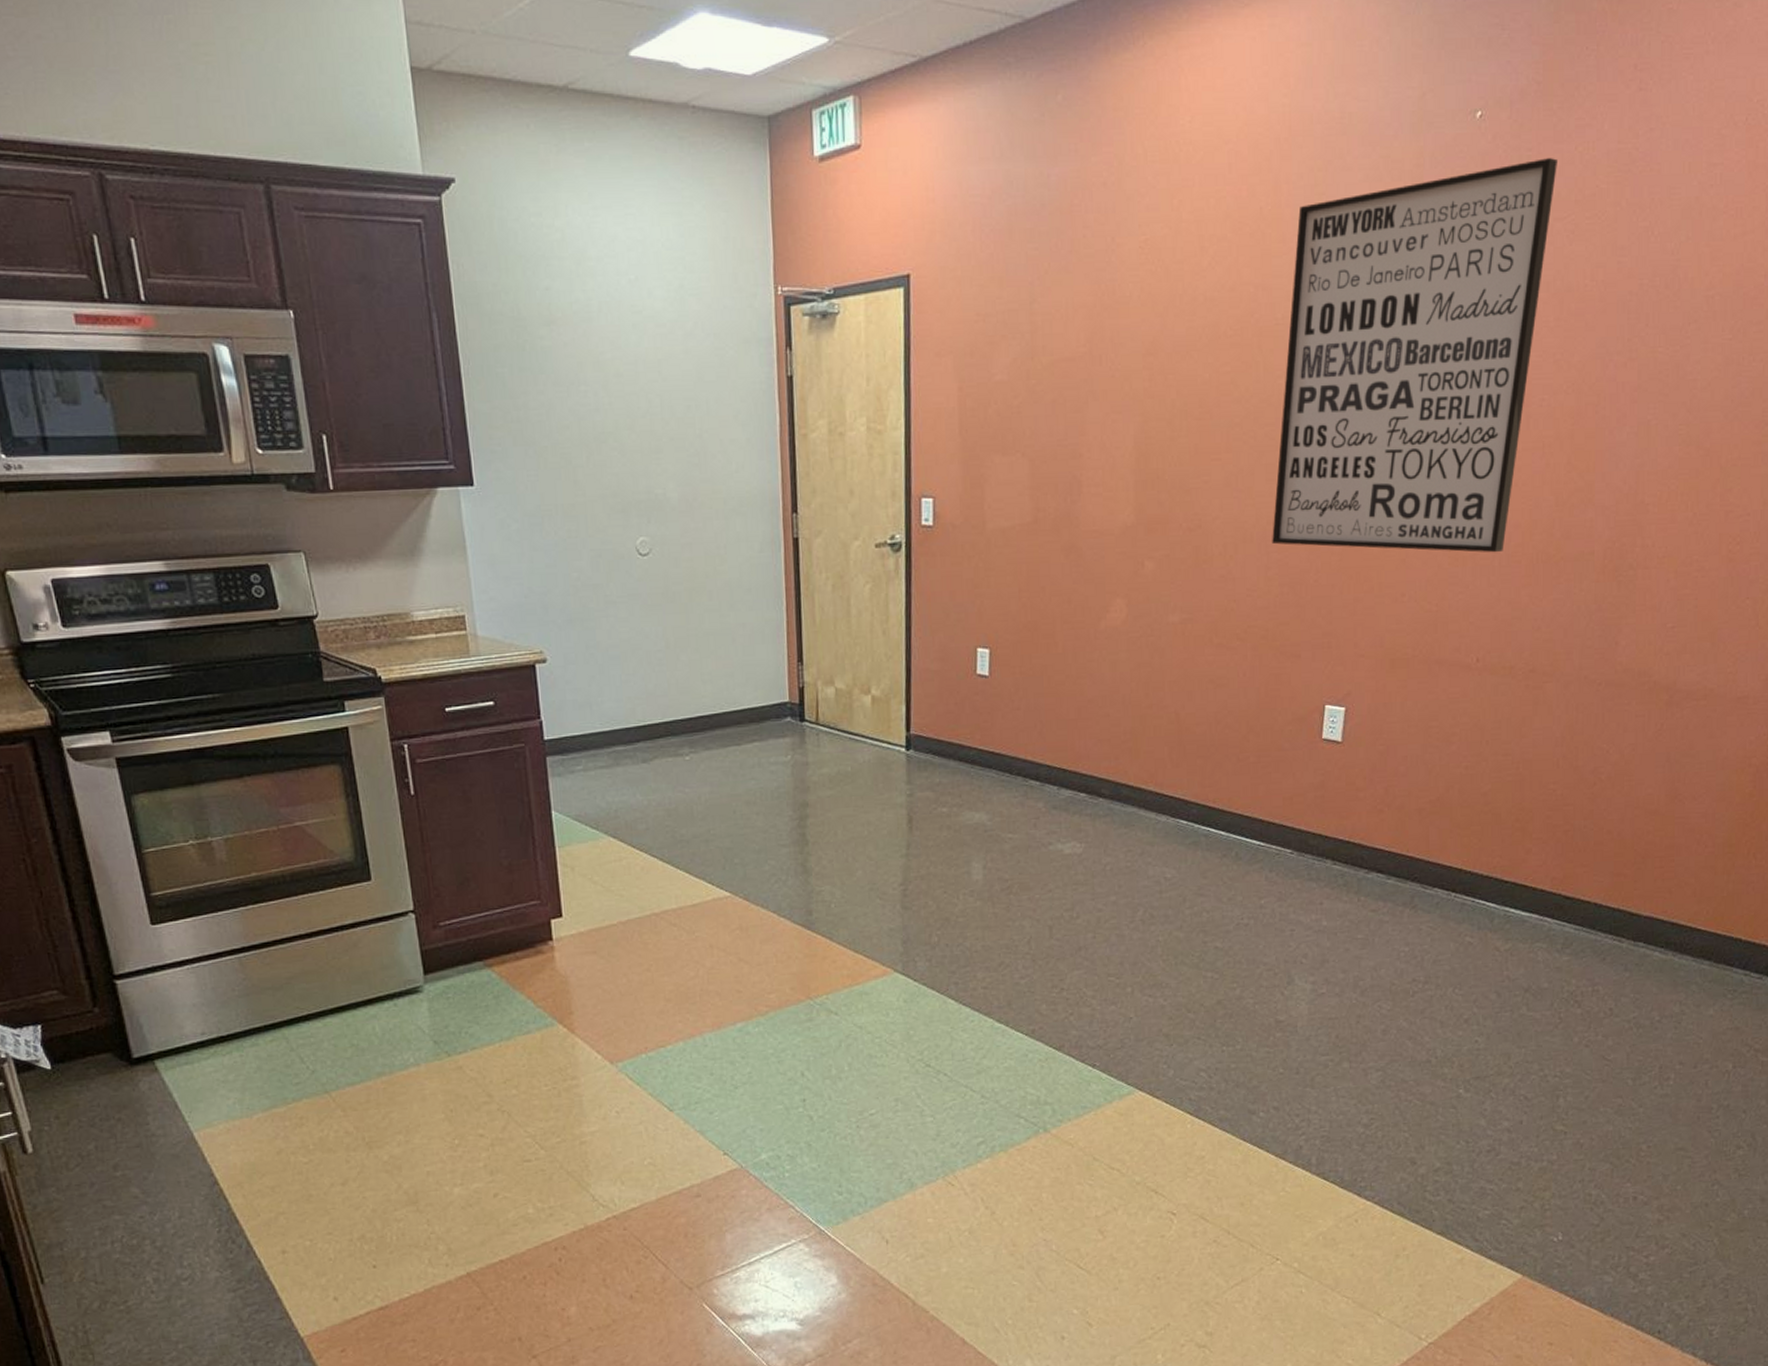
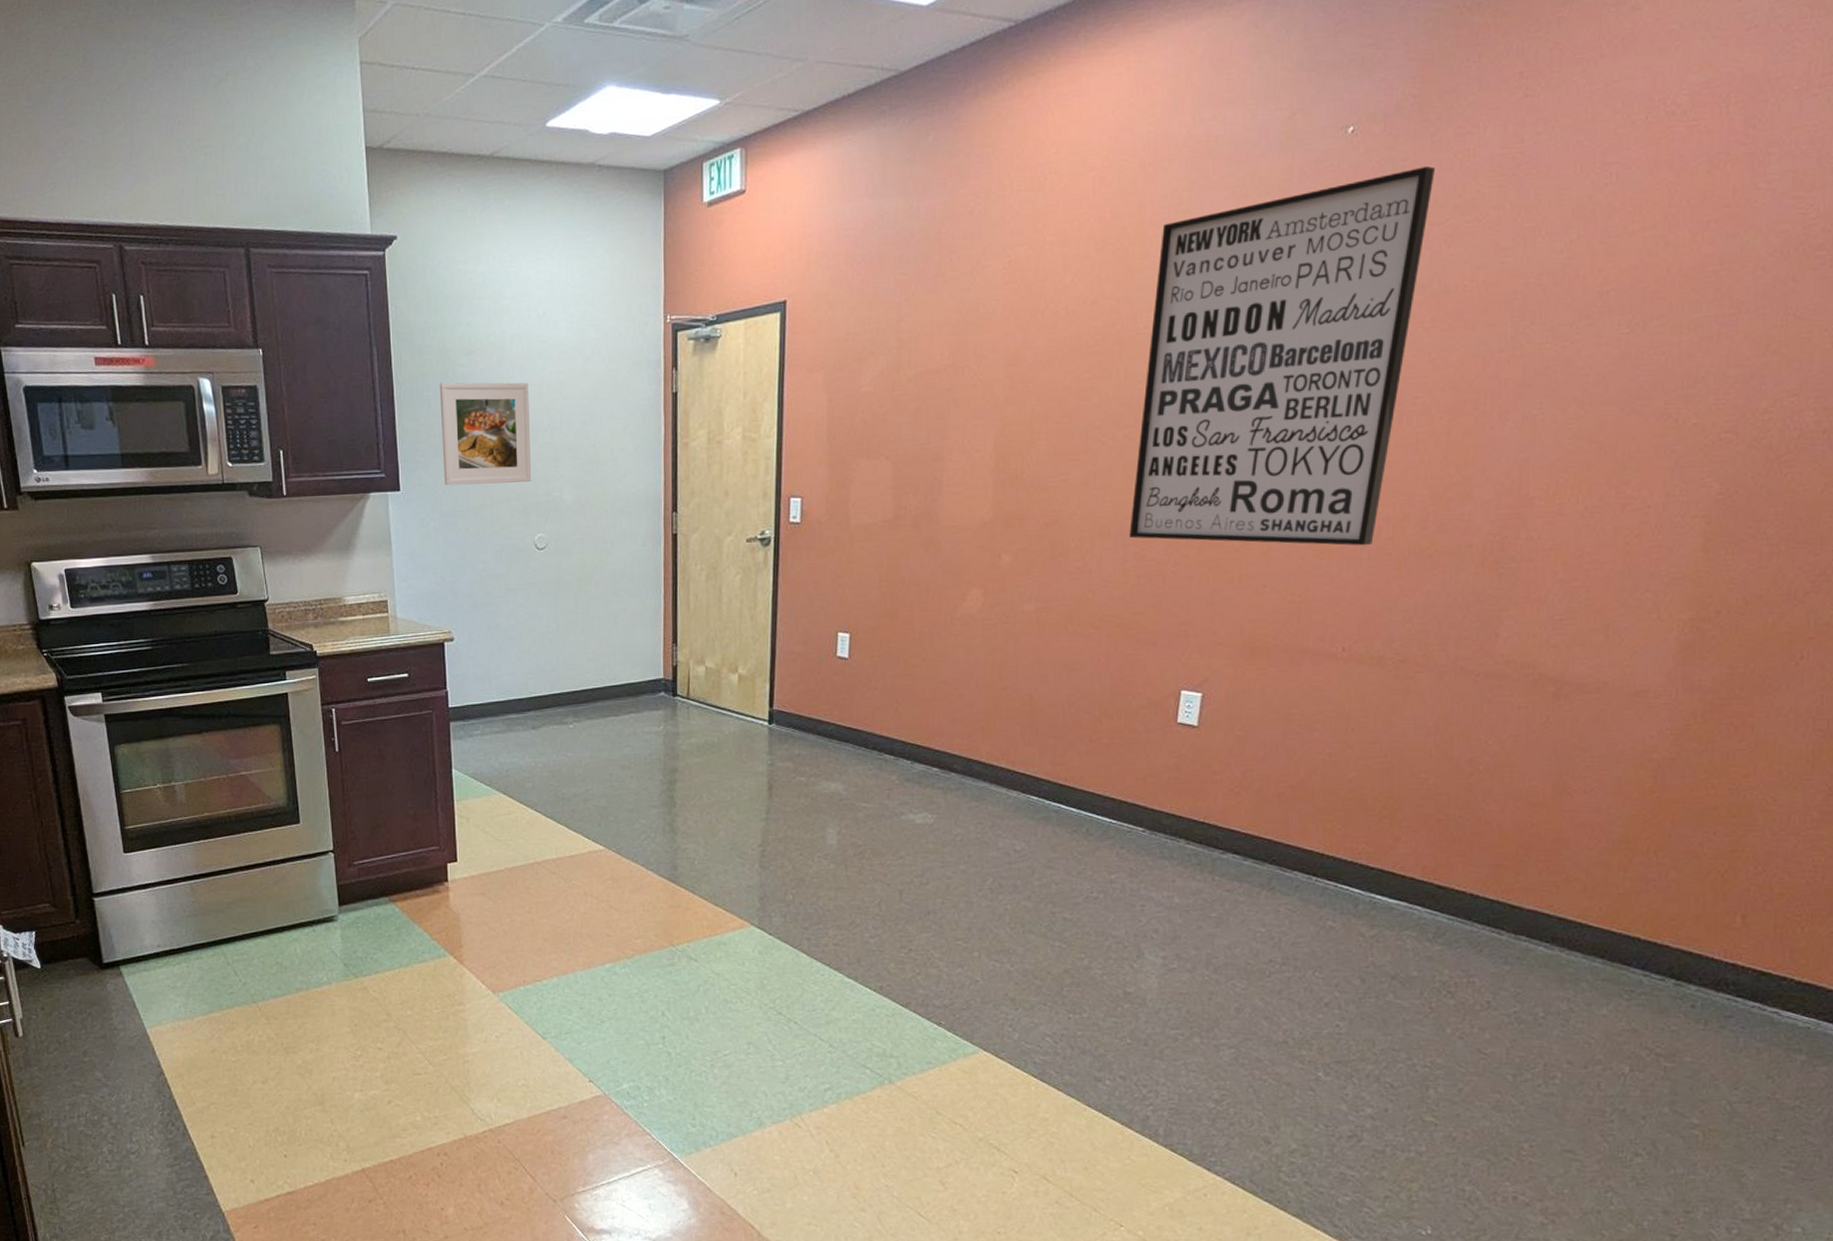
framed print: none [515,357,629,480] -> present [439,382,531,486]

